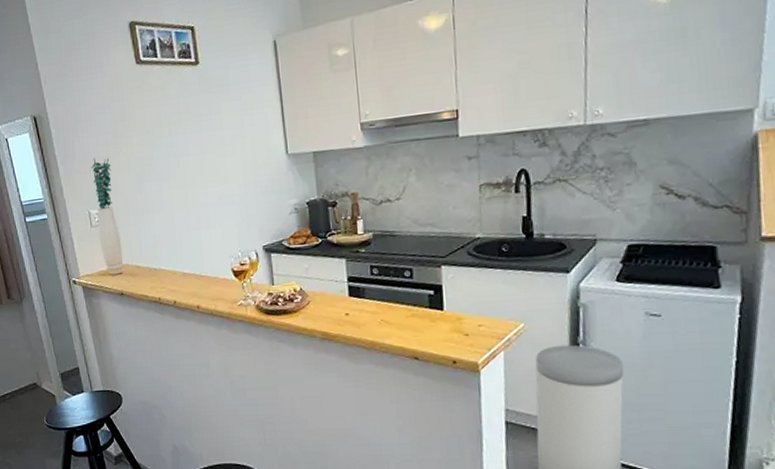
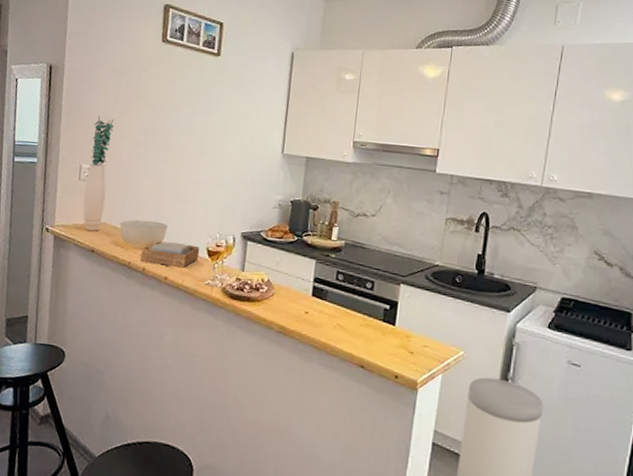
bowl: none [141,252,189,284] -> present [119,220,168,250]
napkin holder: none [167,268,226,296] -> present [139,241,200,269]

